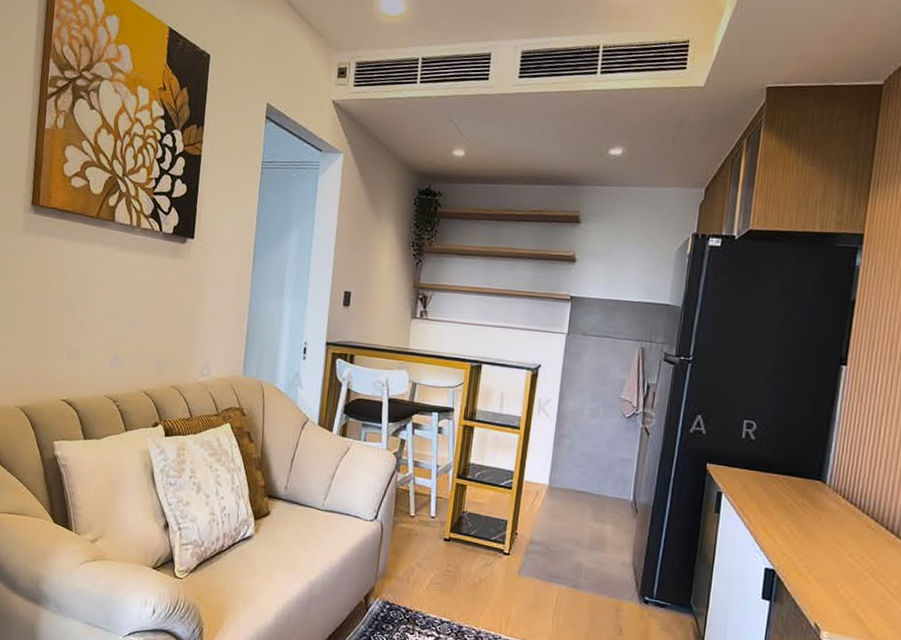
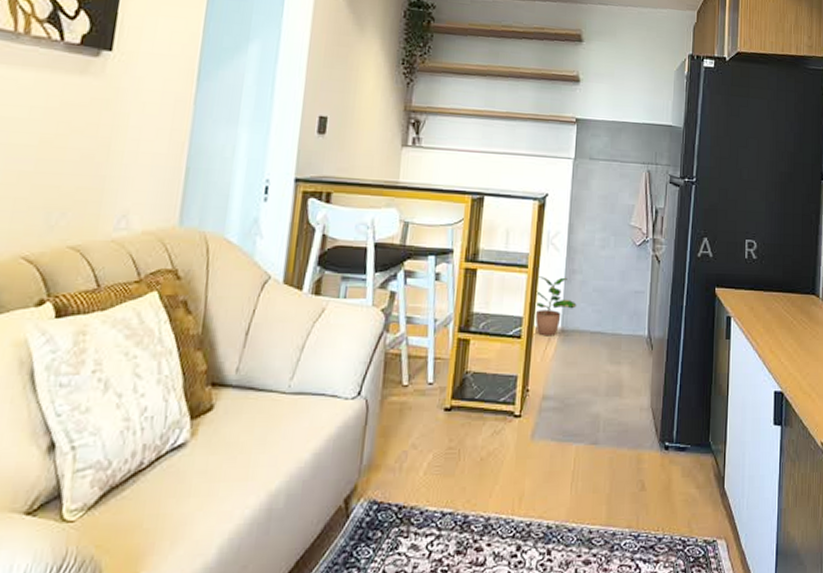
potted plant: none [525,438,565,491] -> present [535,276,577,336]

